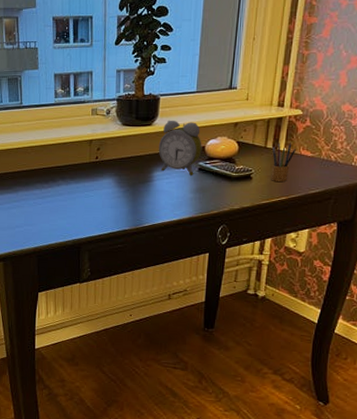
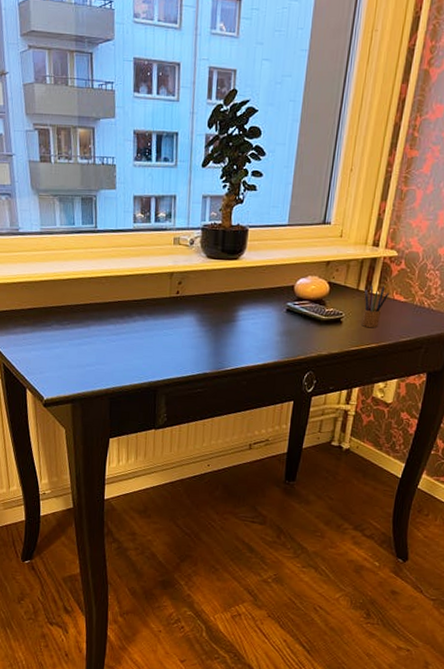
alarm clock: present [158,120,202,175] -> none [244,254,292,317]

